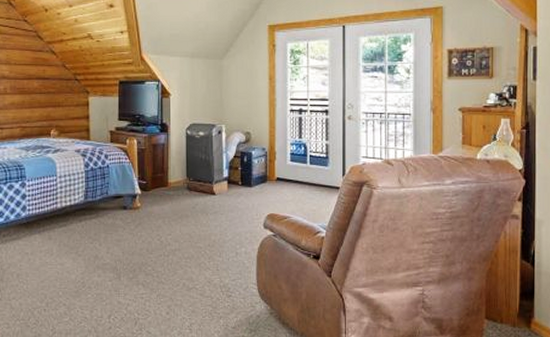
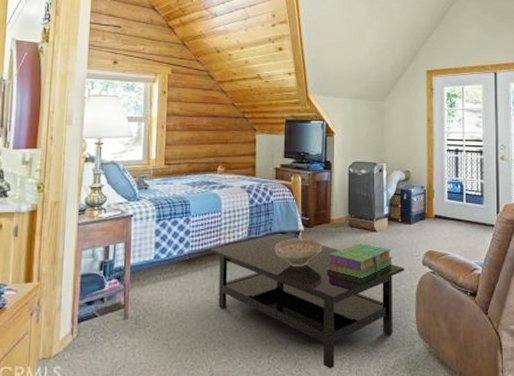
coffee table: none [47,196,245,329] -> present [210,233,404,369]
decorative bowl: none [113,202,160,231] -> present [275,239,323,267]
stack of books: none [165,206,233,242] -> present [327,243,393,279]

